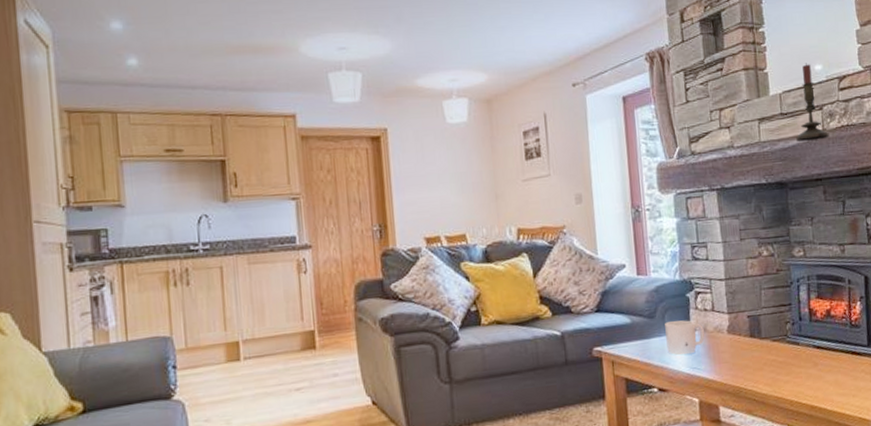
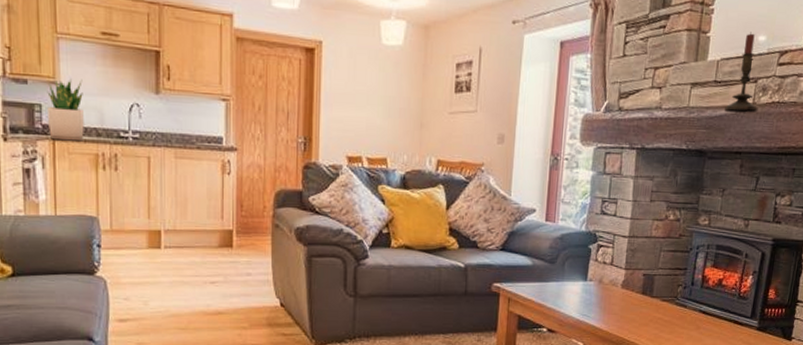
planter: none [112,198,153,263] -> present [47,78,84,141]
mug: present [665,320,705,356] -> none [562,269,600,302]

